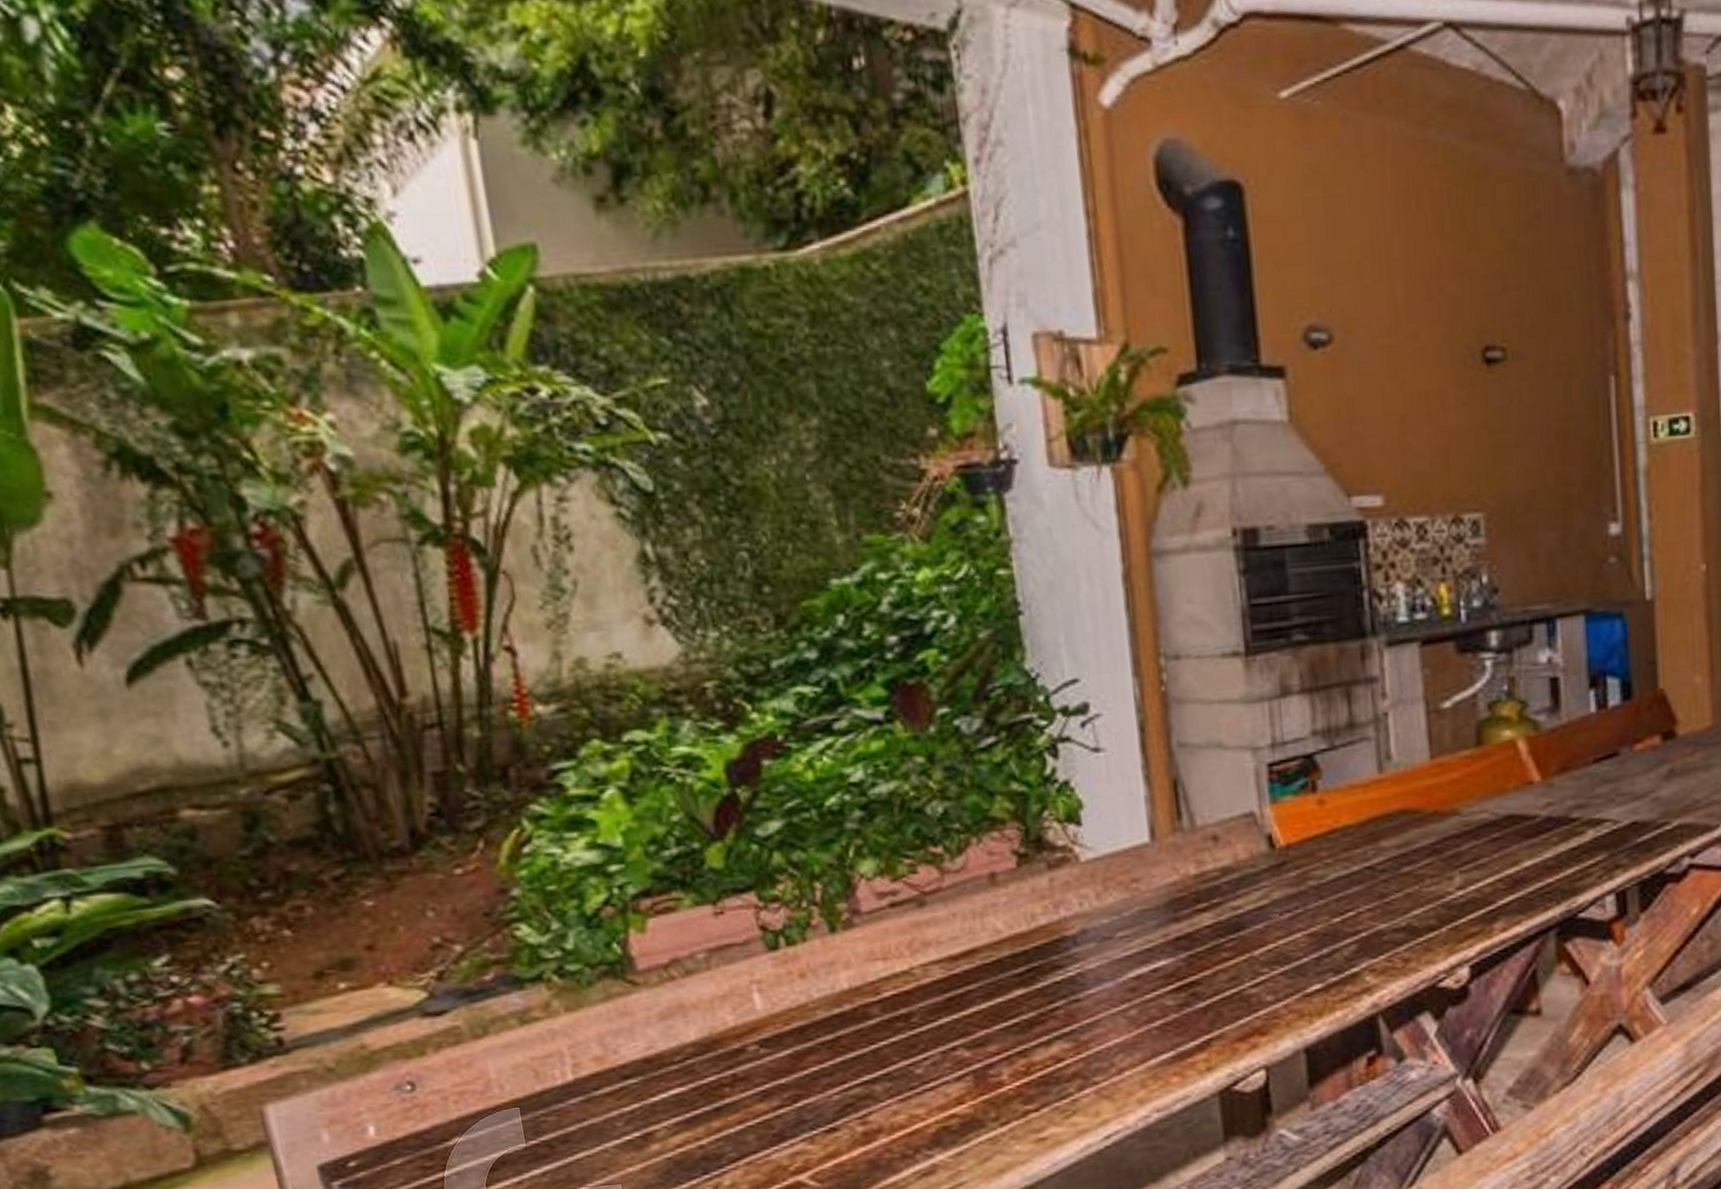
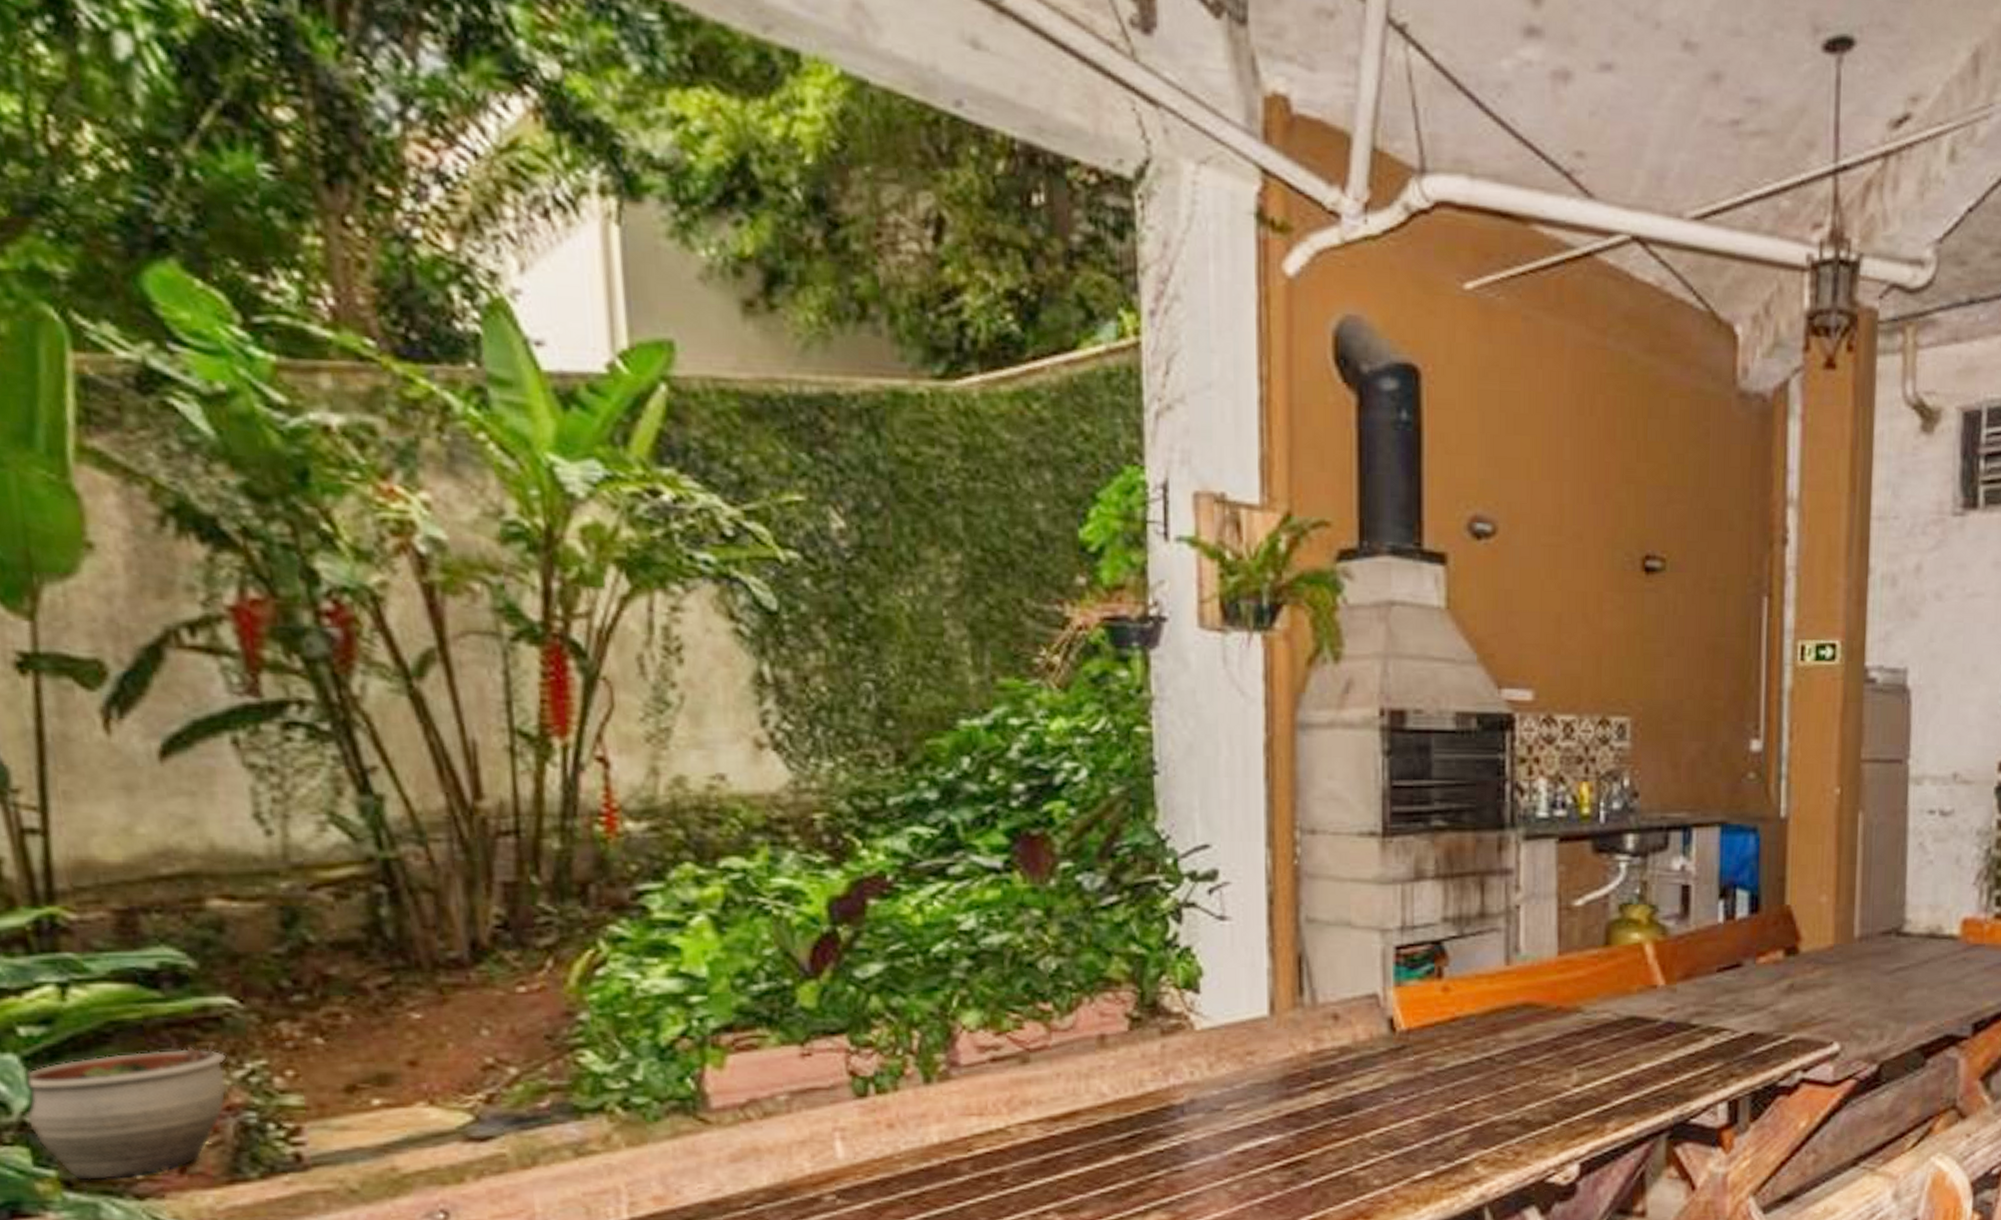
planter pot: none [45,940,213,1075] -> present [26,1041,227,1181]

